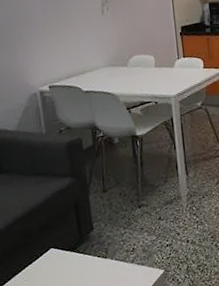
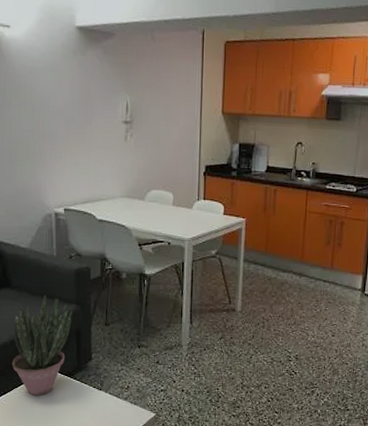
potted plant: none [8,173,69,279] -> present [12,295,73,396]

